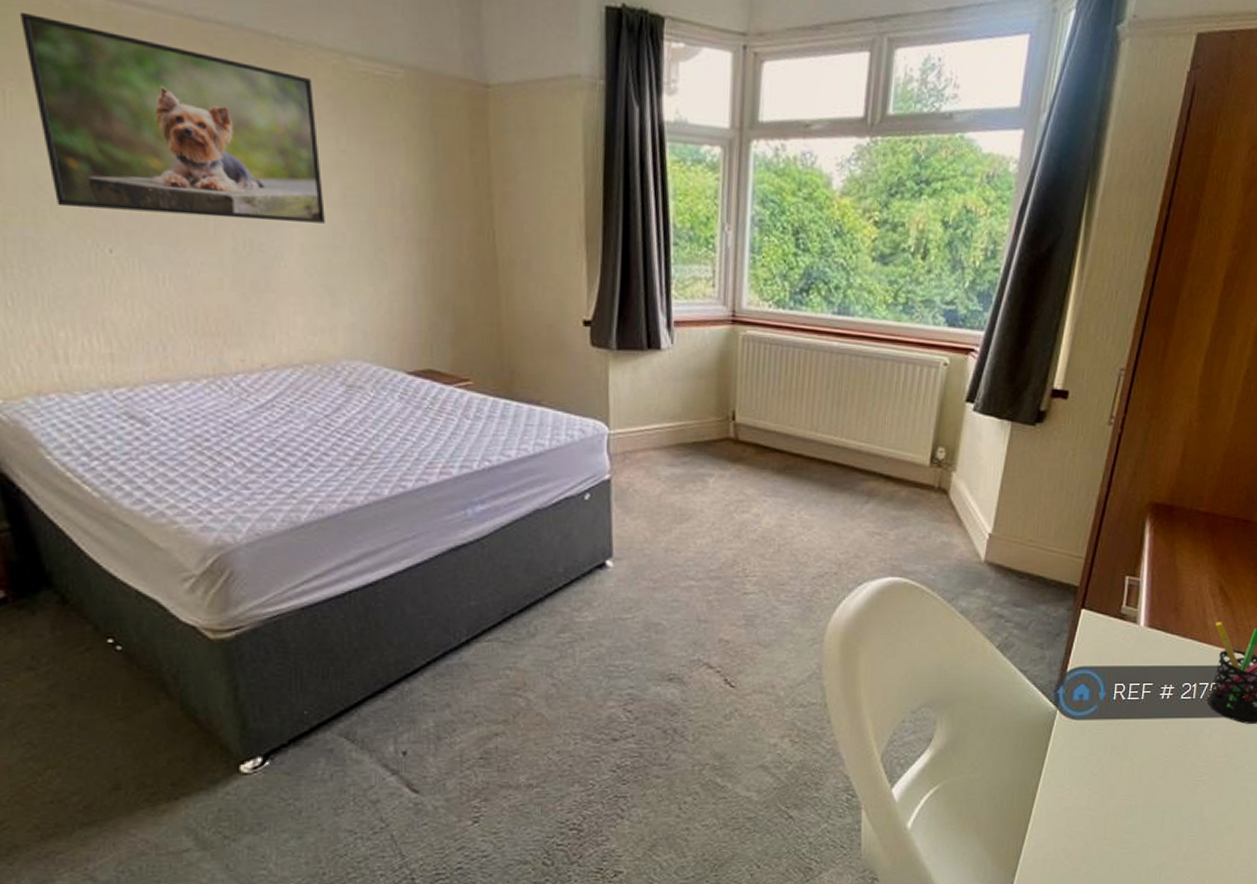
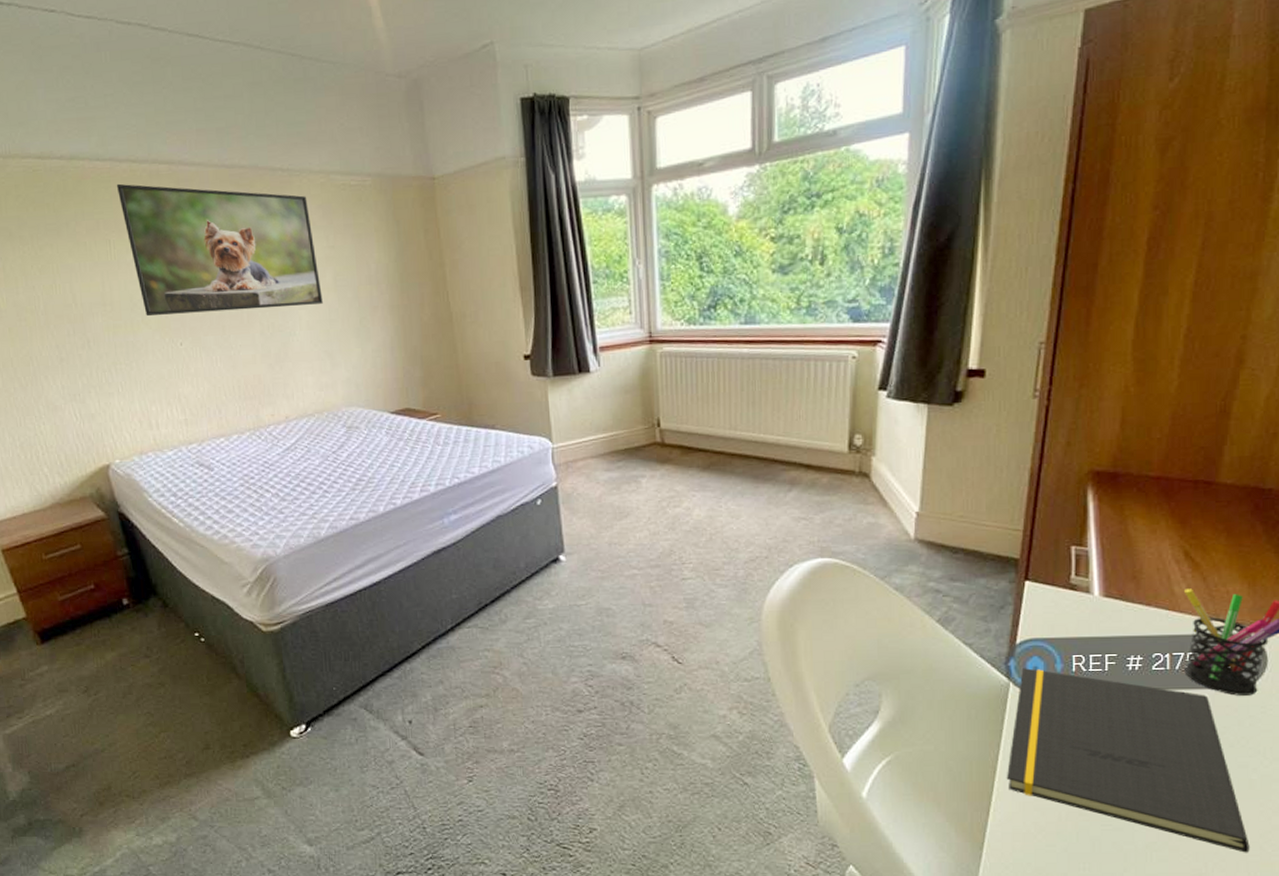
notepad: none [1043,696,1240,870] -> present [1006,668,1250,853]

